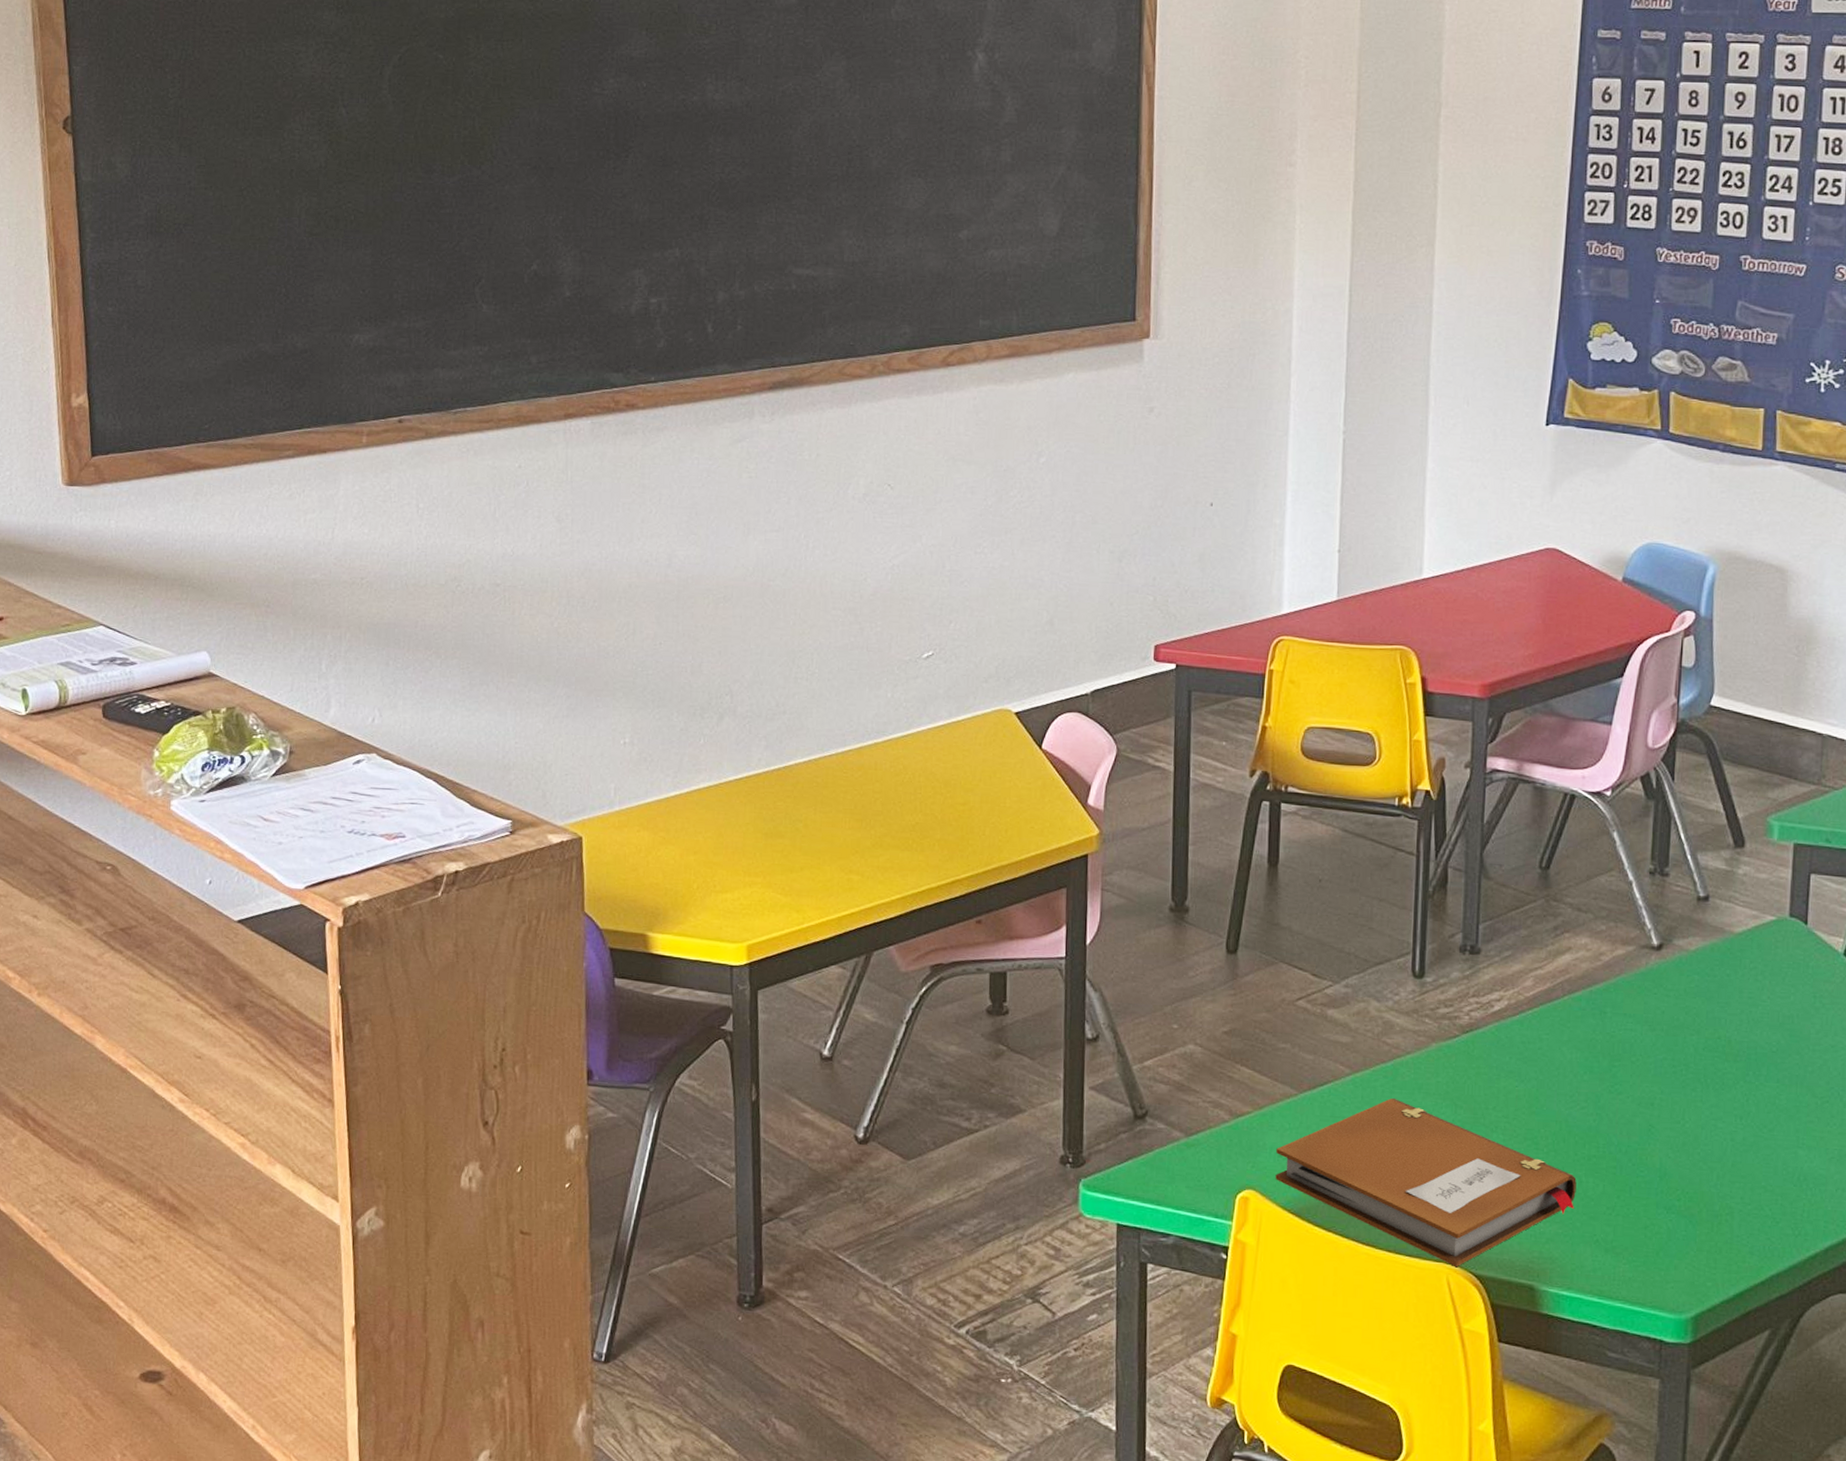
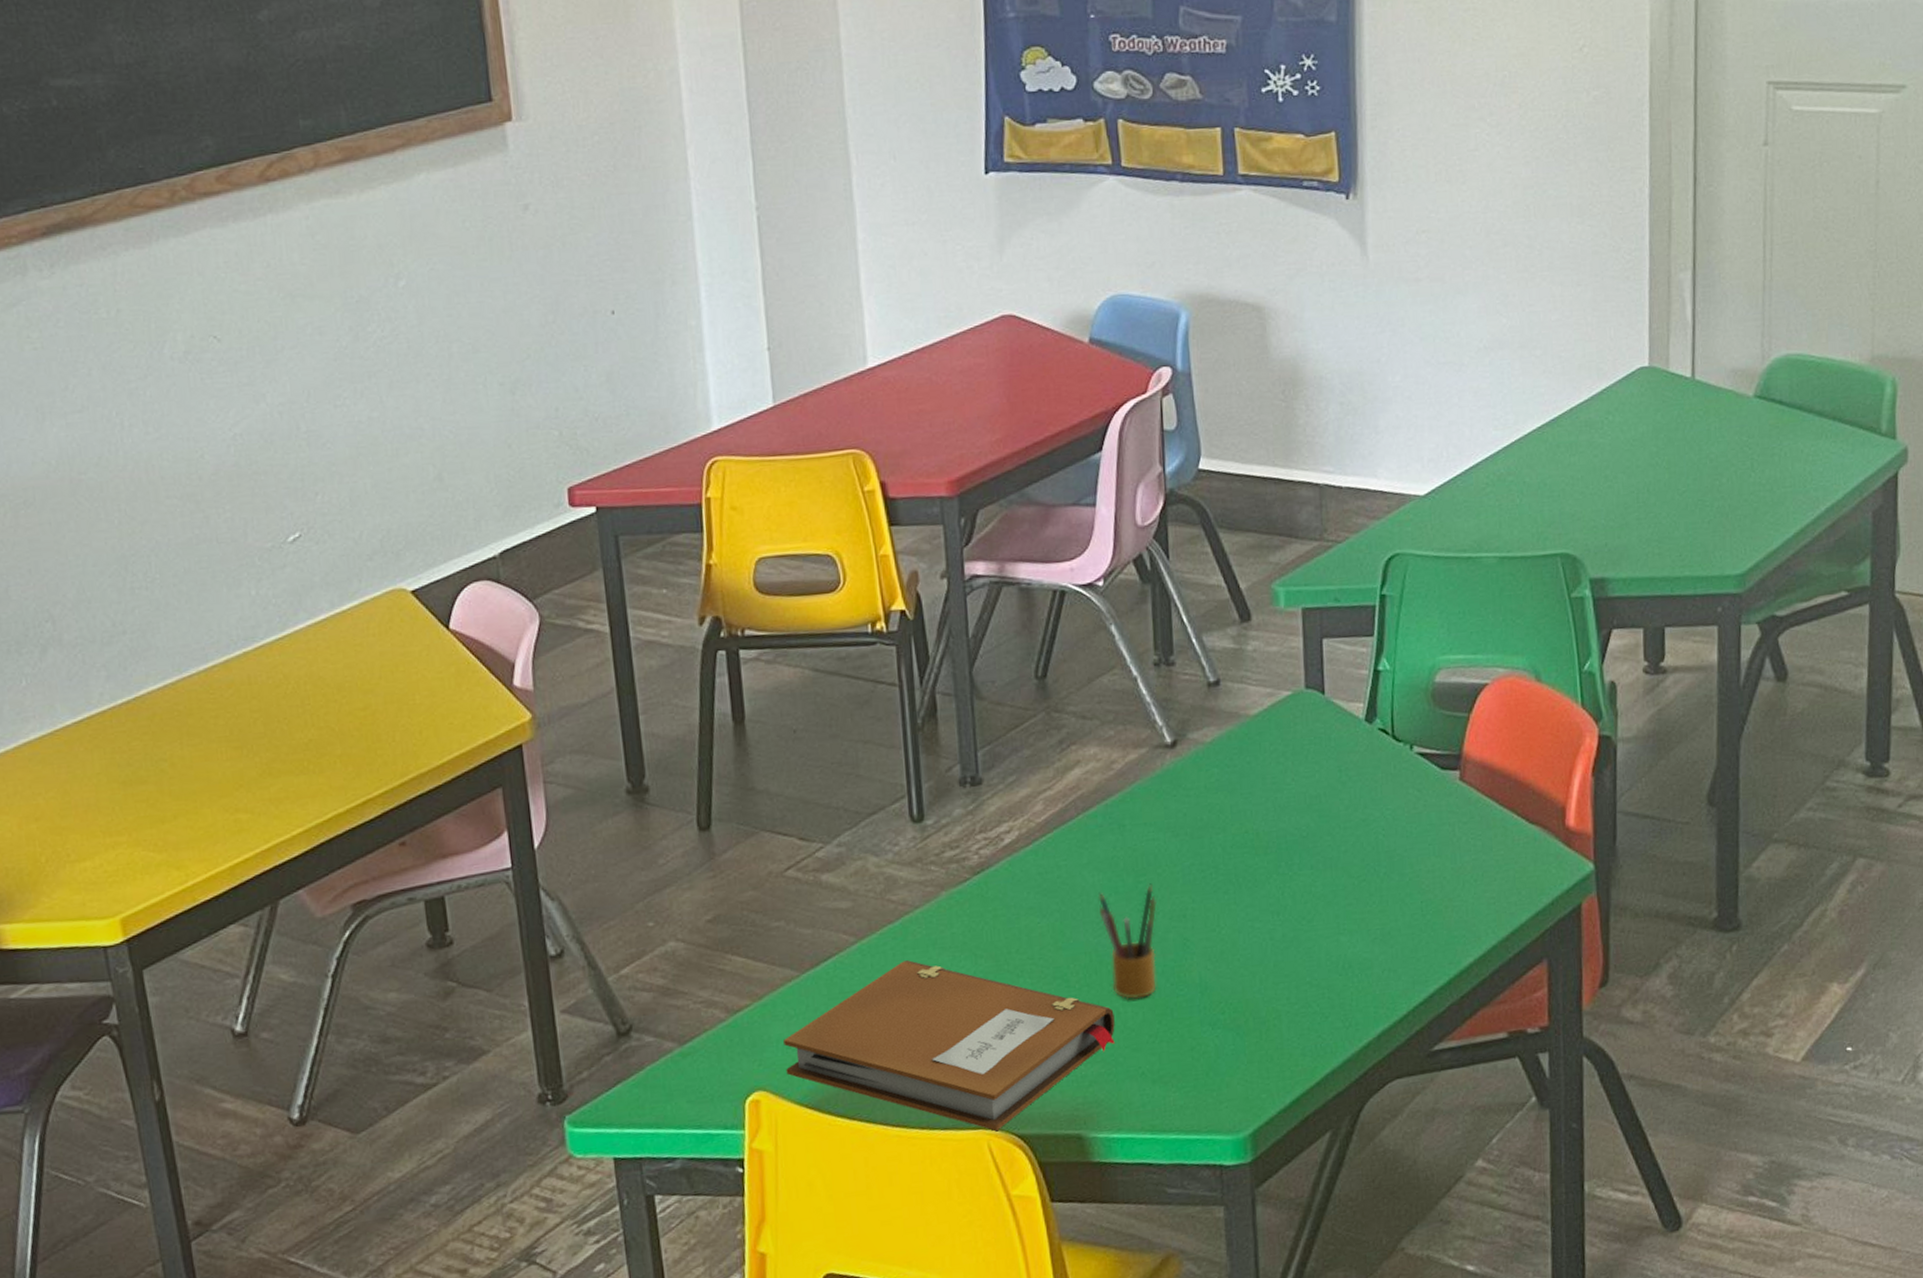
pencil box: none [1574,1068,1627,1172] -> present [1099,883,1157,1000]

